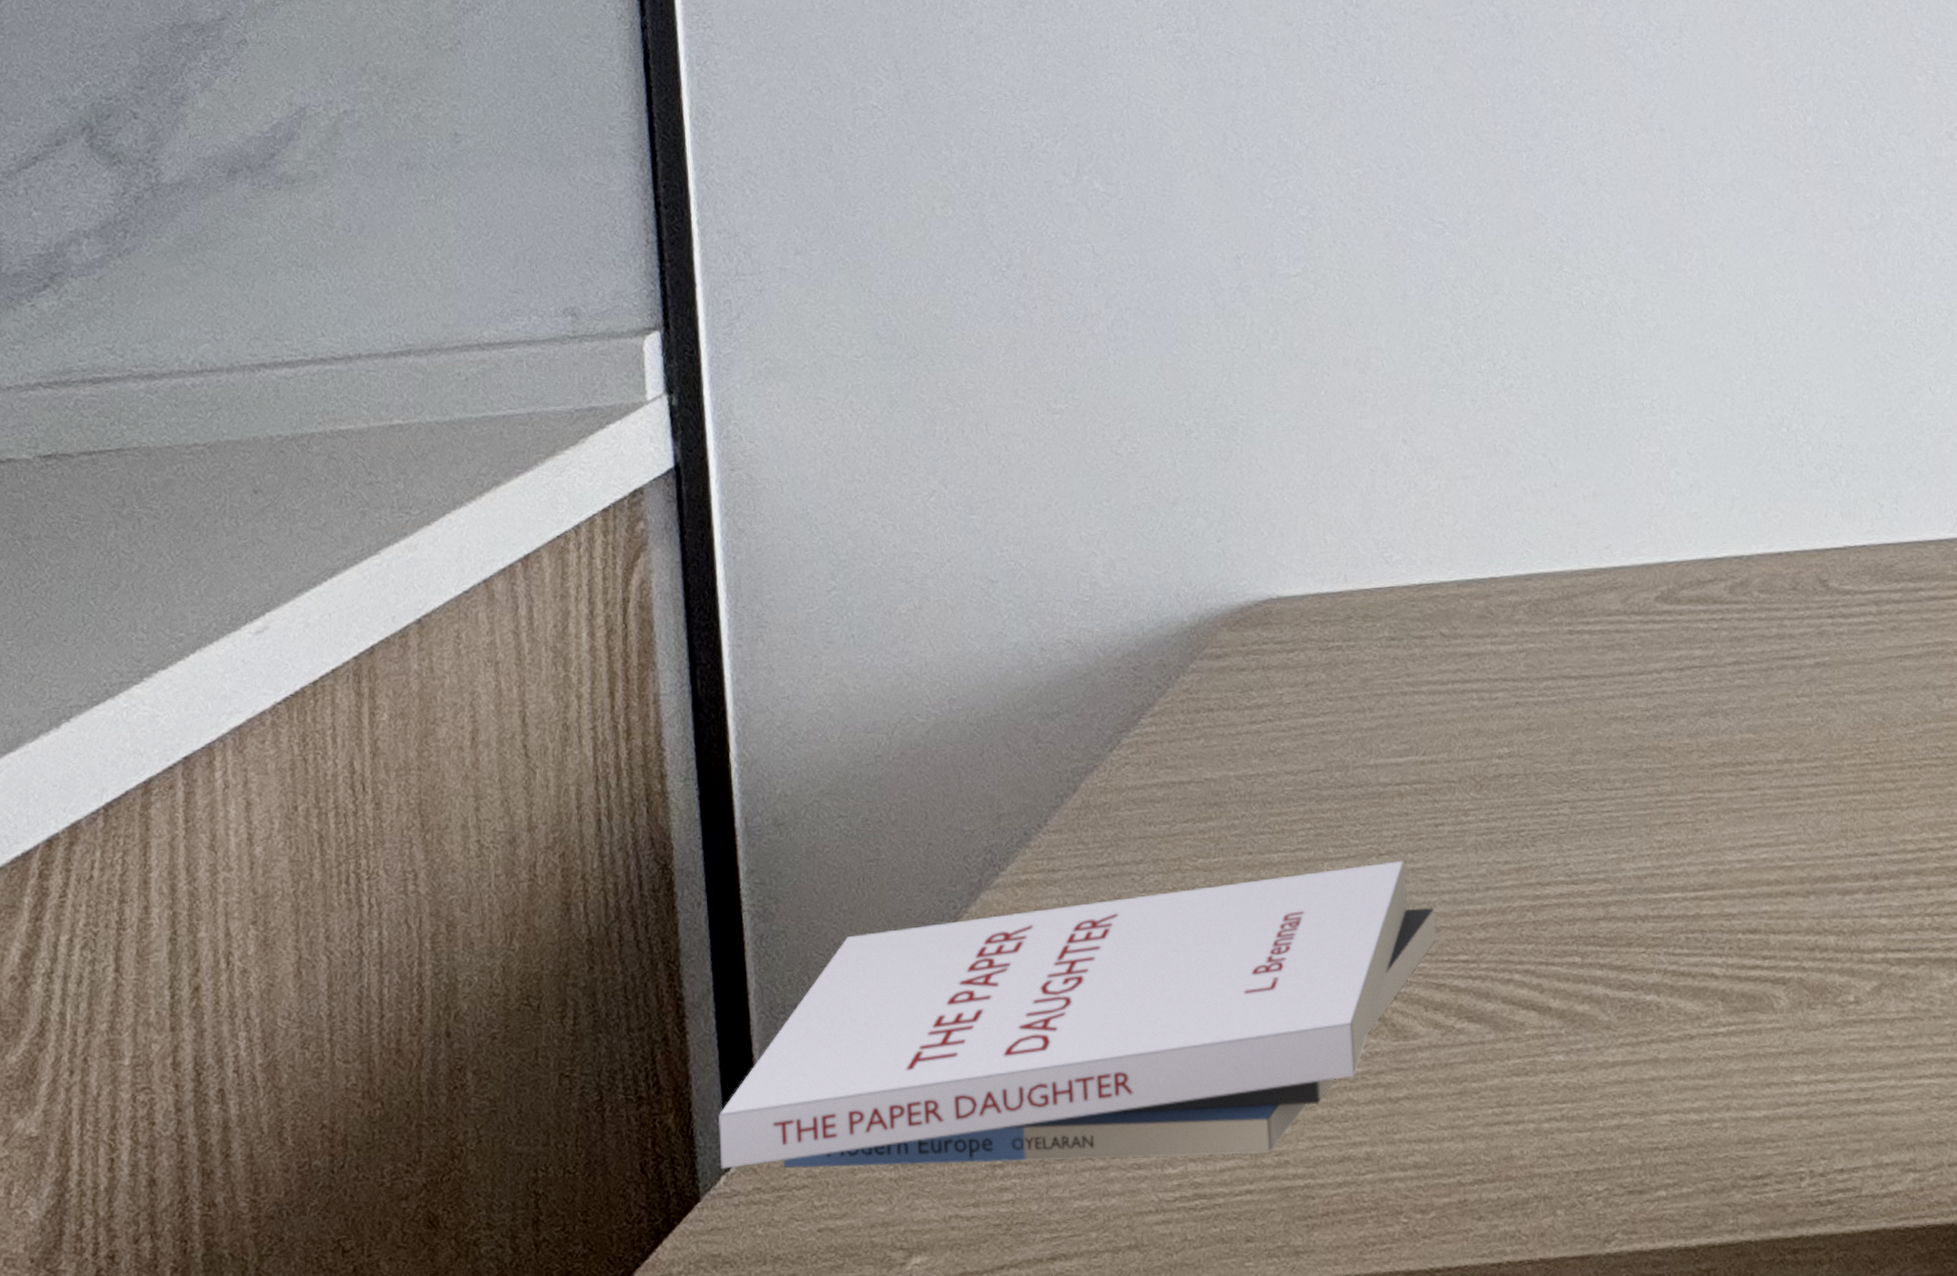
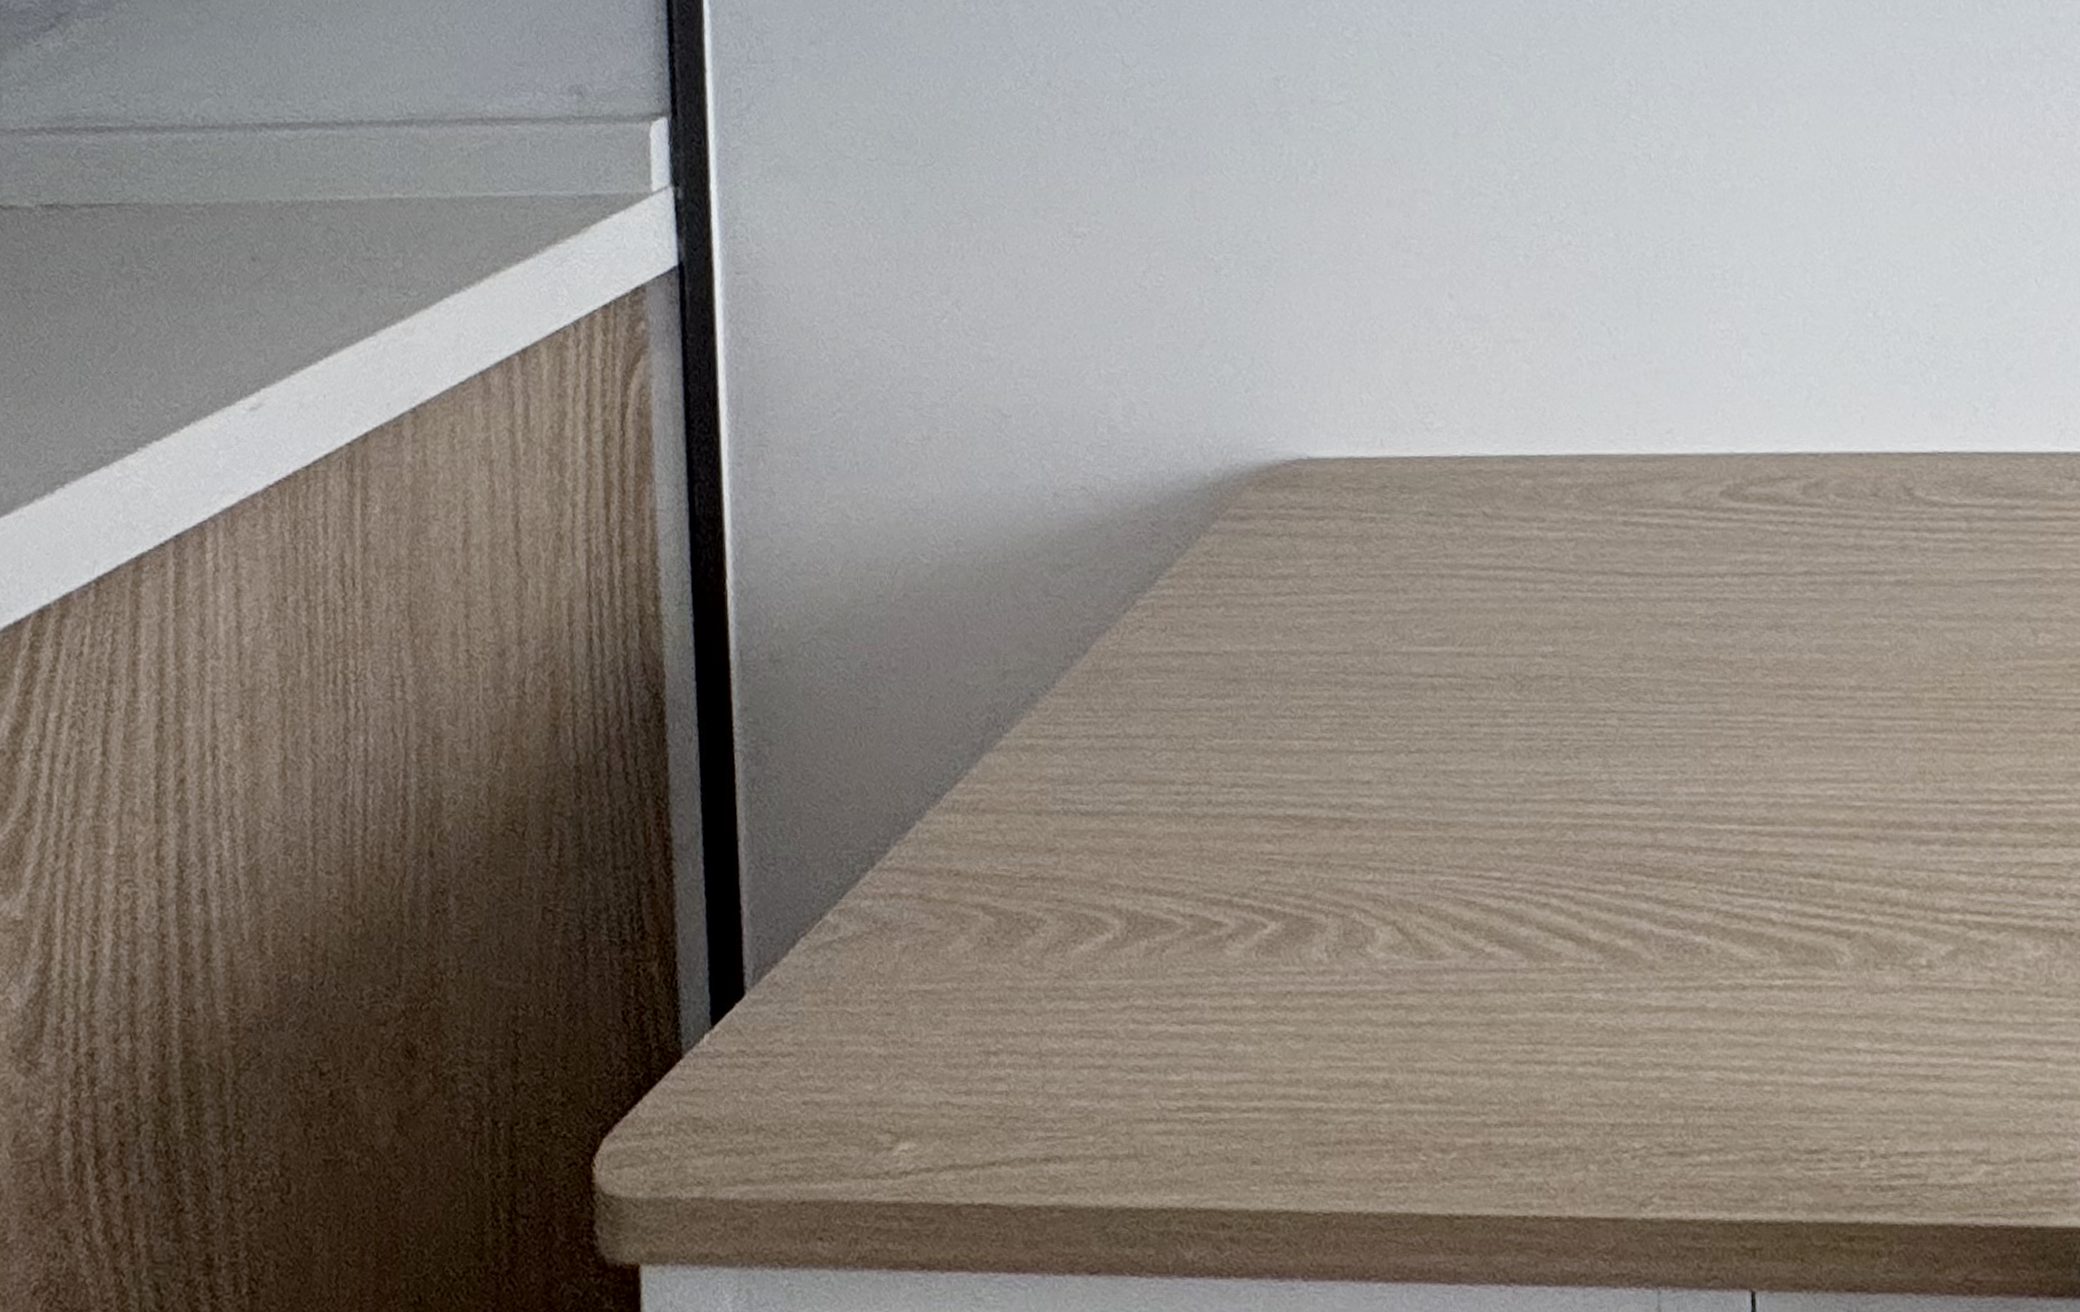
books: present [717,860,1436,1169] -> none [703,760,1468,1068]

